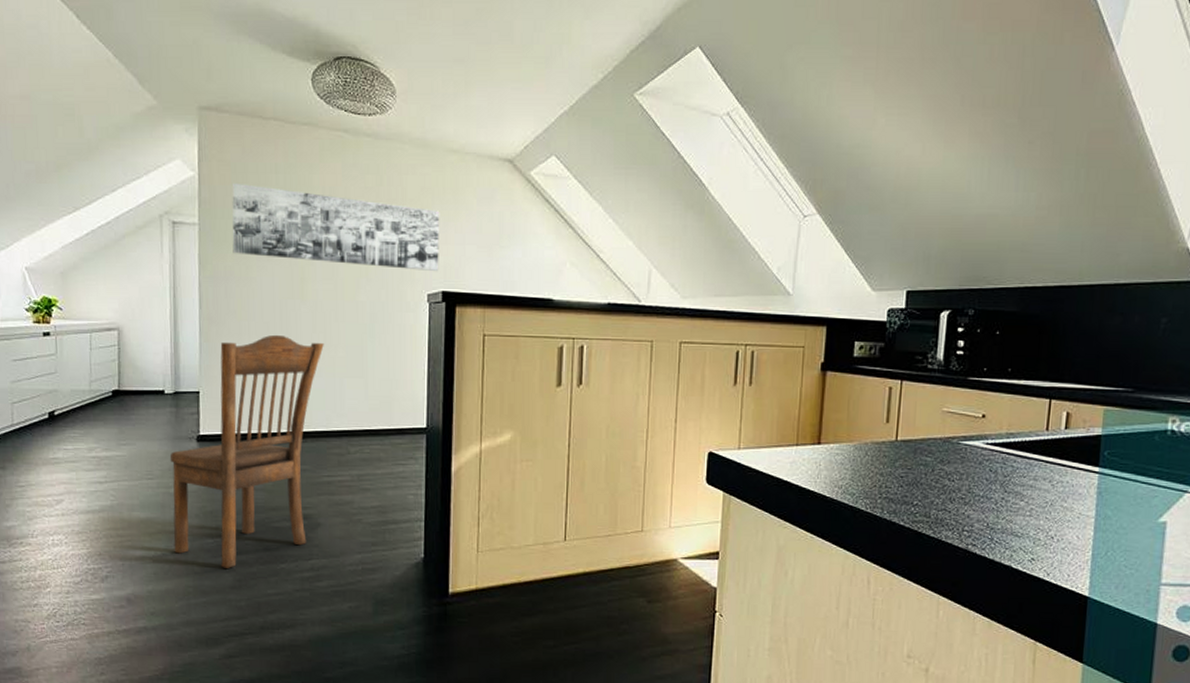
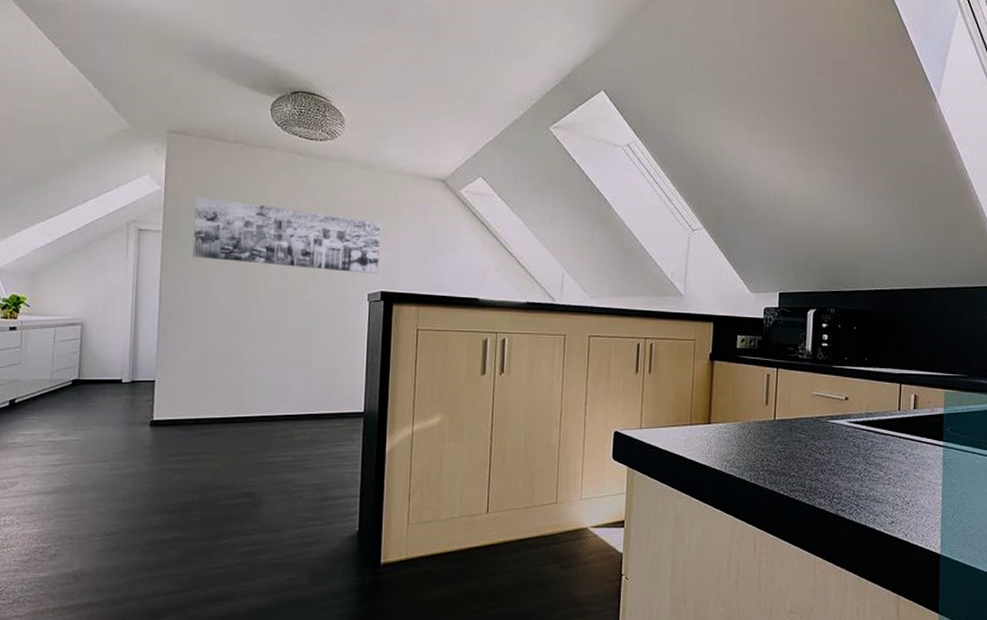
dining chair: present [169,334,324,568] -> none [122,329,273,544]

